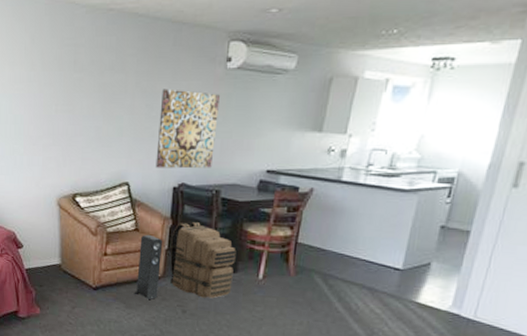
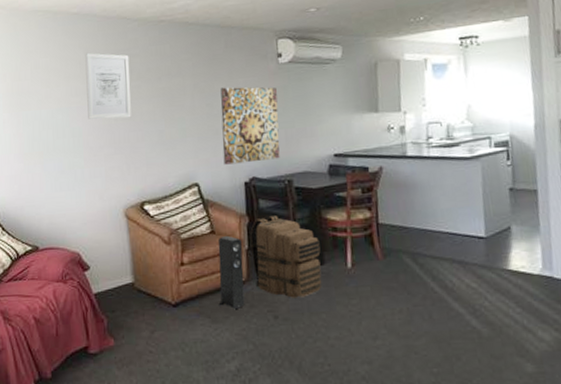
wall art: none [30,39,74,111] -> present [85,53,131,119]

